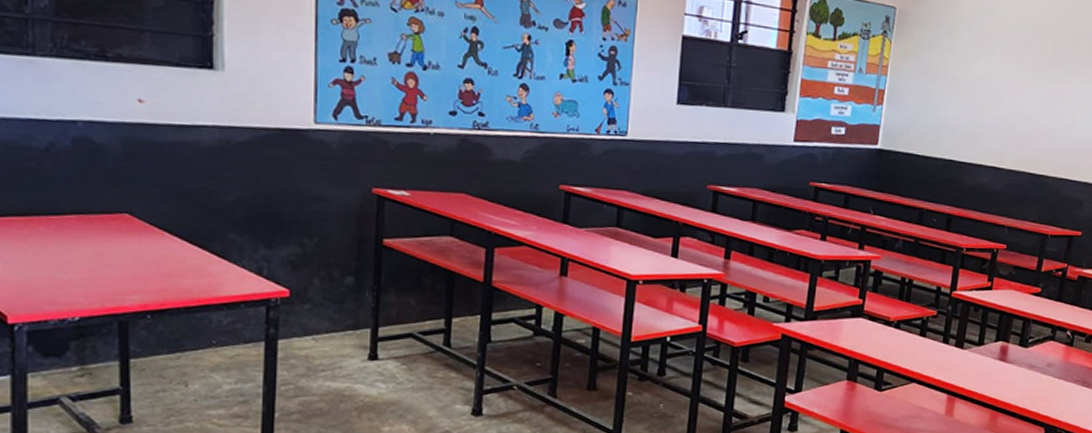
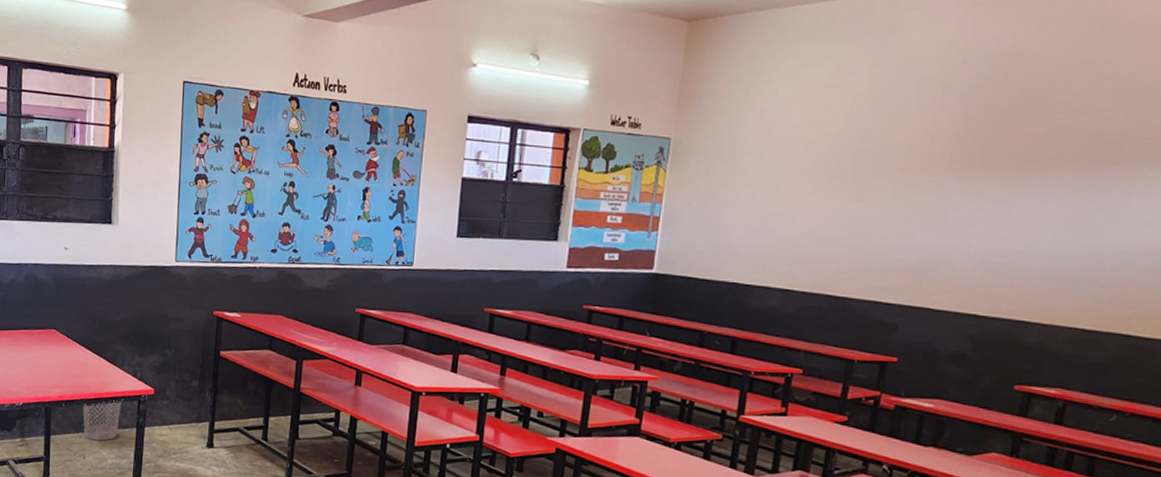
wastebasket: none [181,306,242,362] -> present [83,400,122,441]

